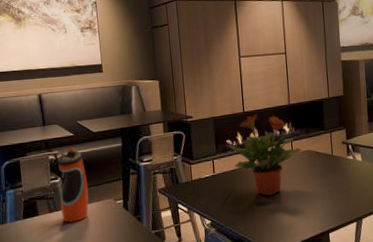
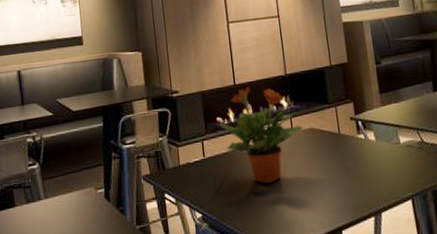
water bottle: present [57,147,89,223] -> none [35,128,68,215]

